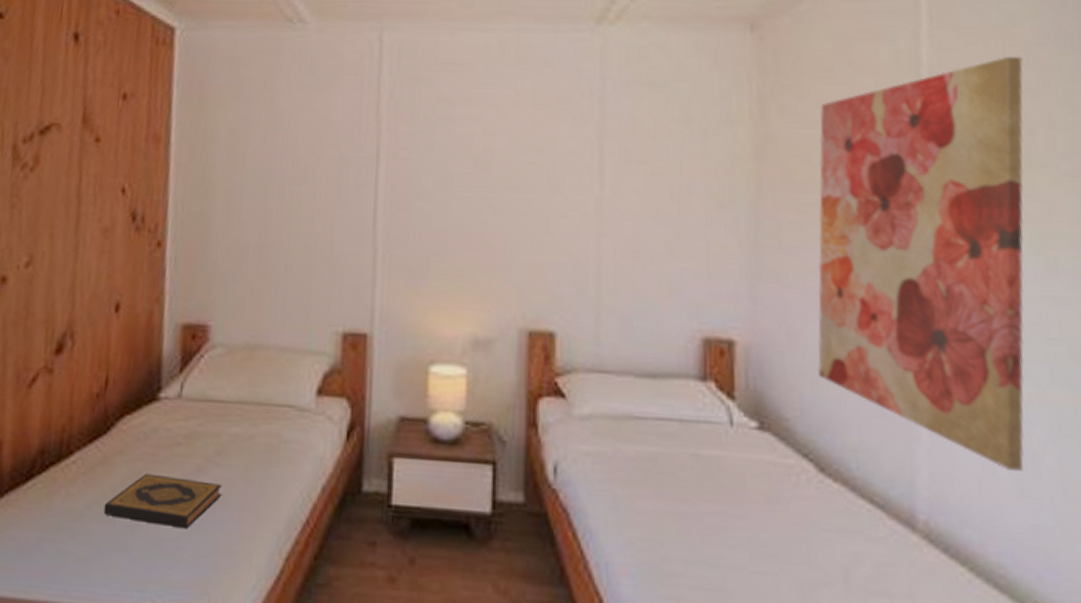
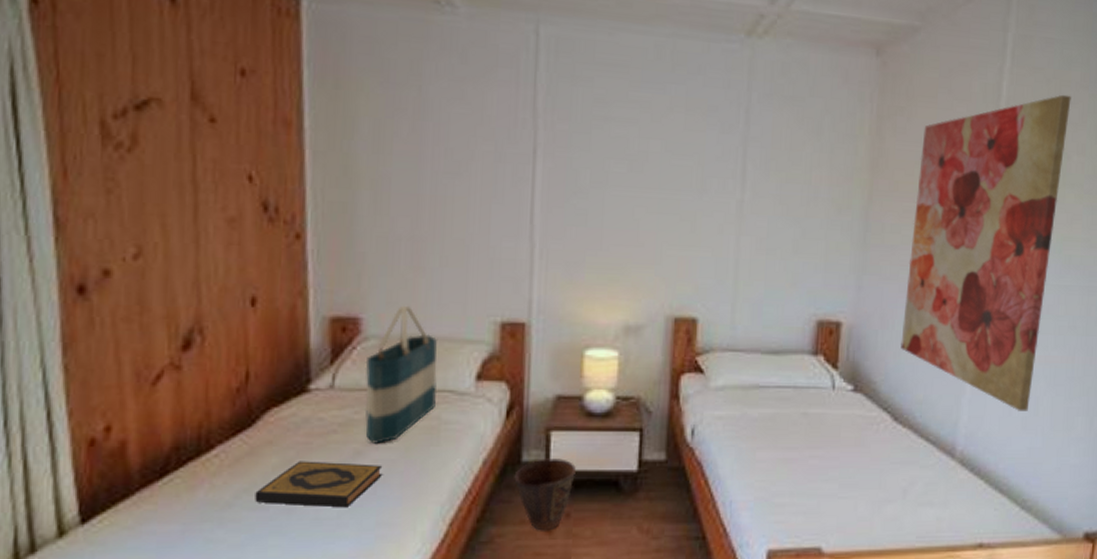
tote bag: none [208,313,279,460] -> present [364,305,438,444]
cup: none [354,490,421,579] -> present [514,458,576,531]

